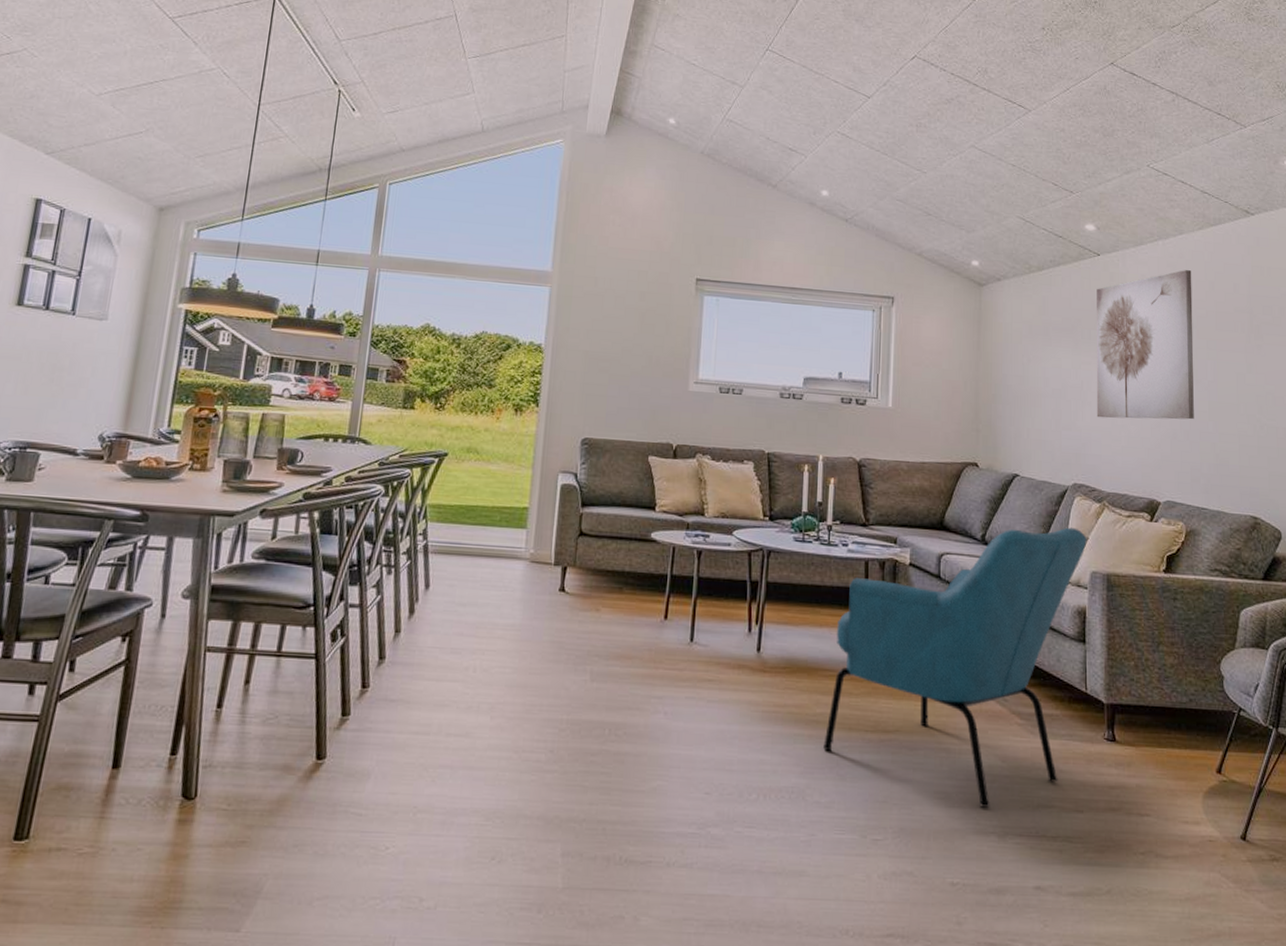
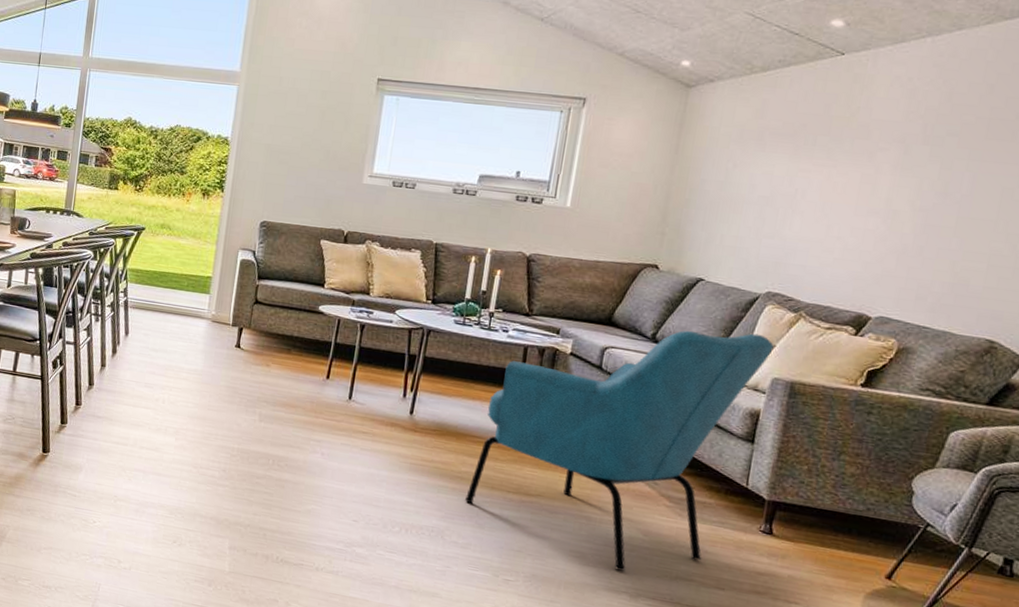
wall art: present [1096,270,1194,420] -> none [808,71,966,235]

